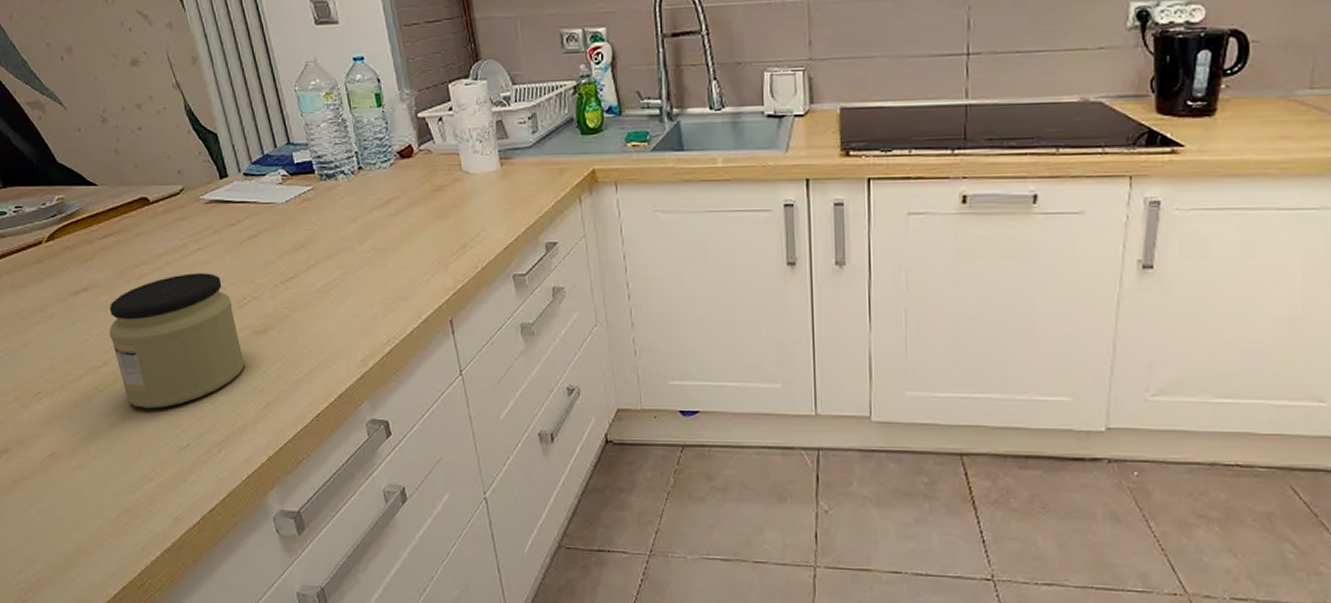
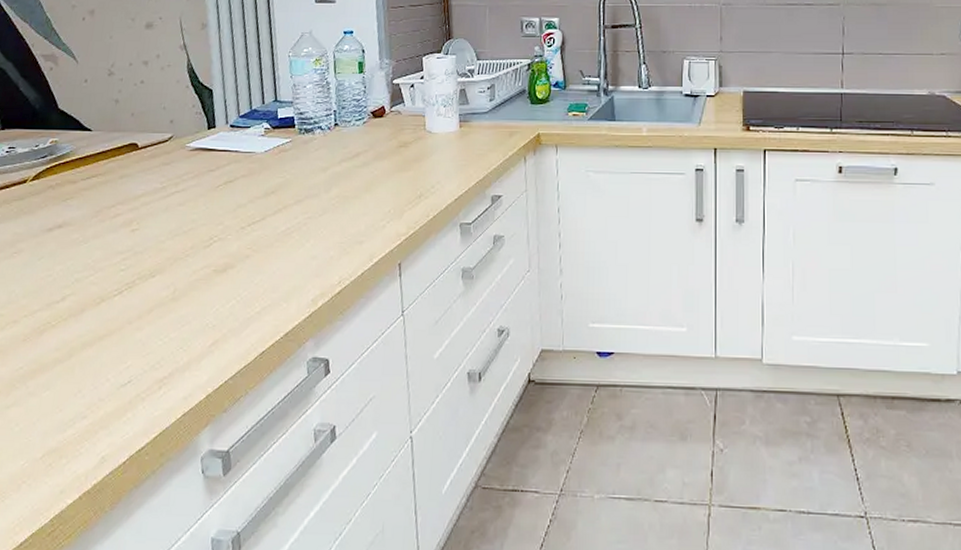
jar: present [109,273,245,408] -> none [73,214,201,344]

